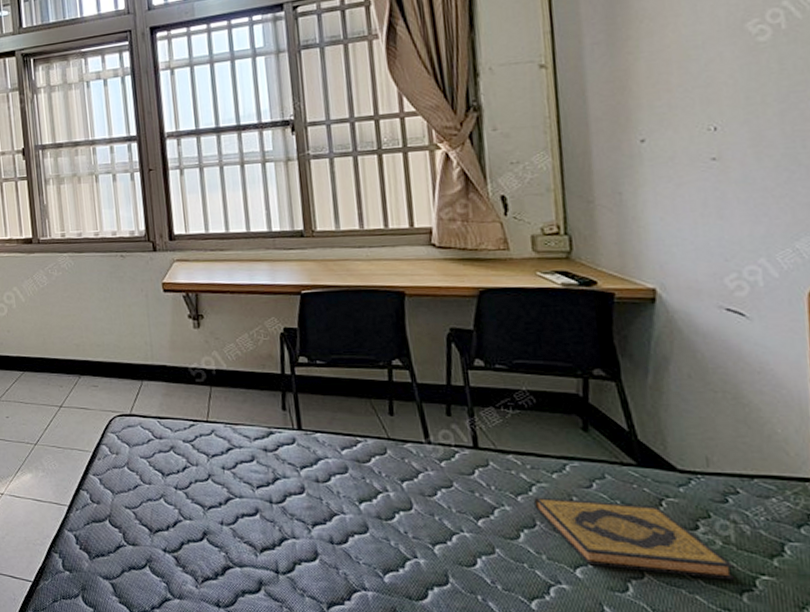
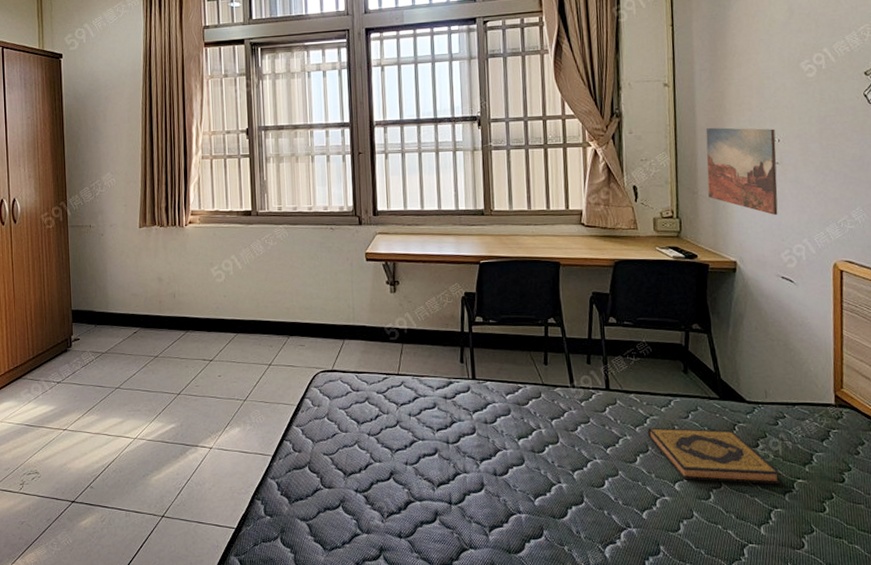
wall art: none [602,113,718,228] -> present [705,127,778,215]

